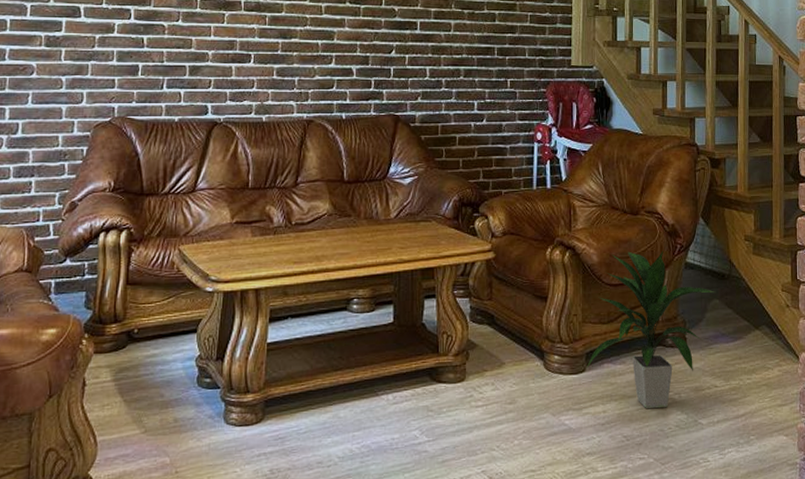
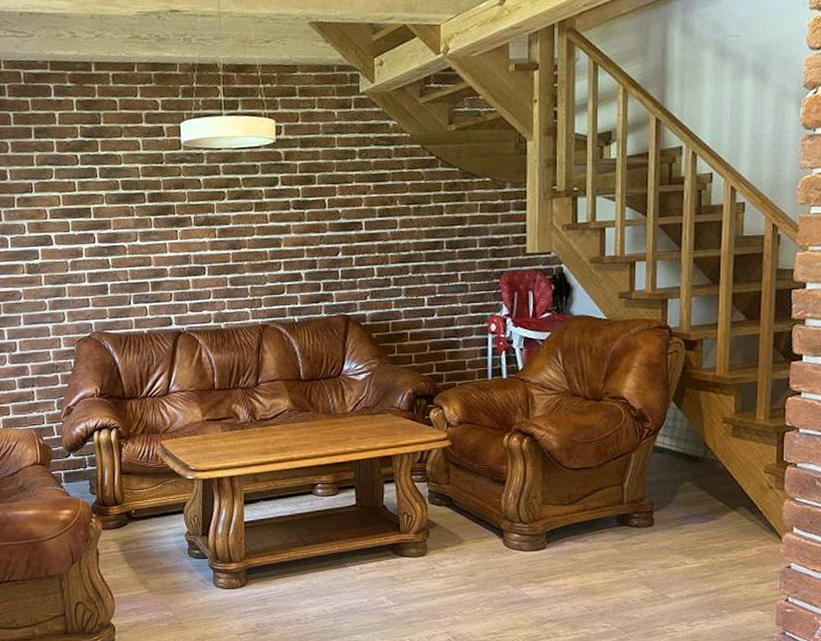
indoor plant: present [586,250,715,409] -> none [546,435,687,583]

